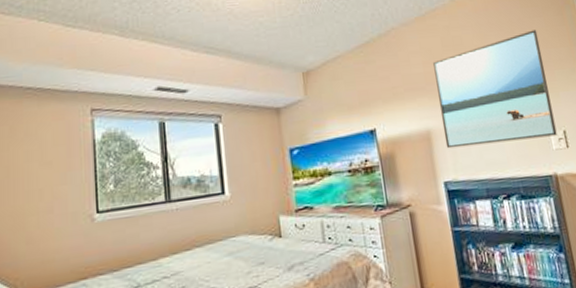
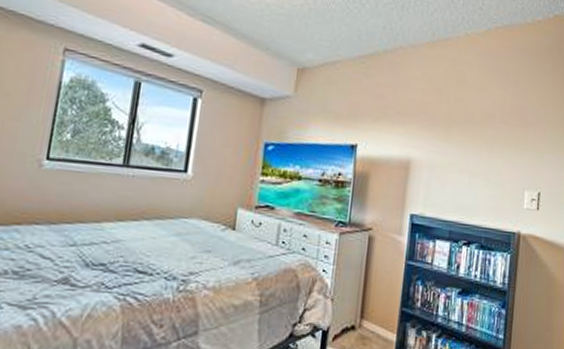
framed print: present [433,30,558,149] -> none [422,85,541,196]

